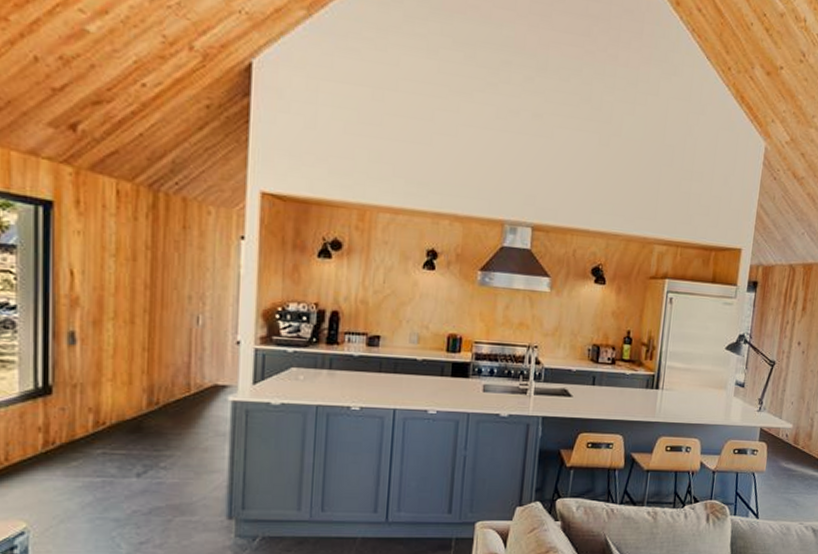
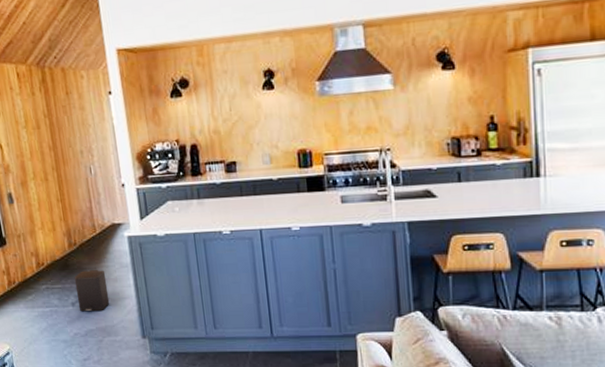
pedal bin: none [146,435,193,486] -> present [74,269,110,312]

